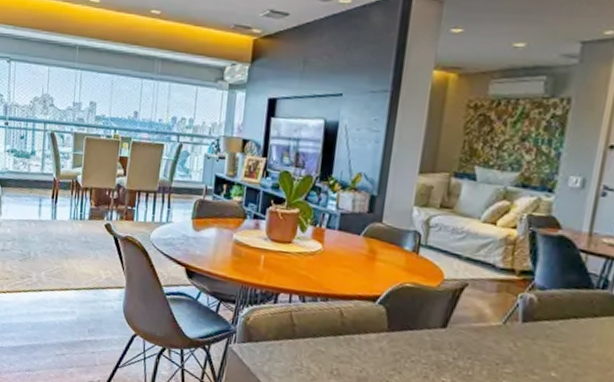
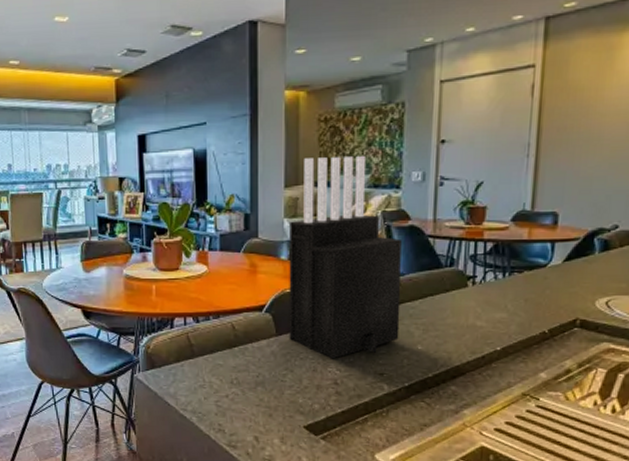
knife block: none [401,145,547,371] -> present [289,156,402,359]

